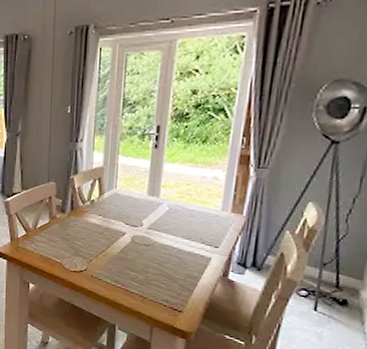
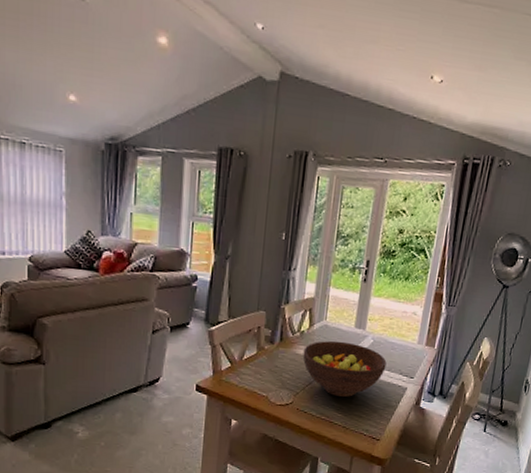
fruit bowl: none [94,209,186,266] -> present [302,340,387,398]

